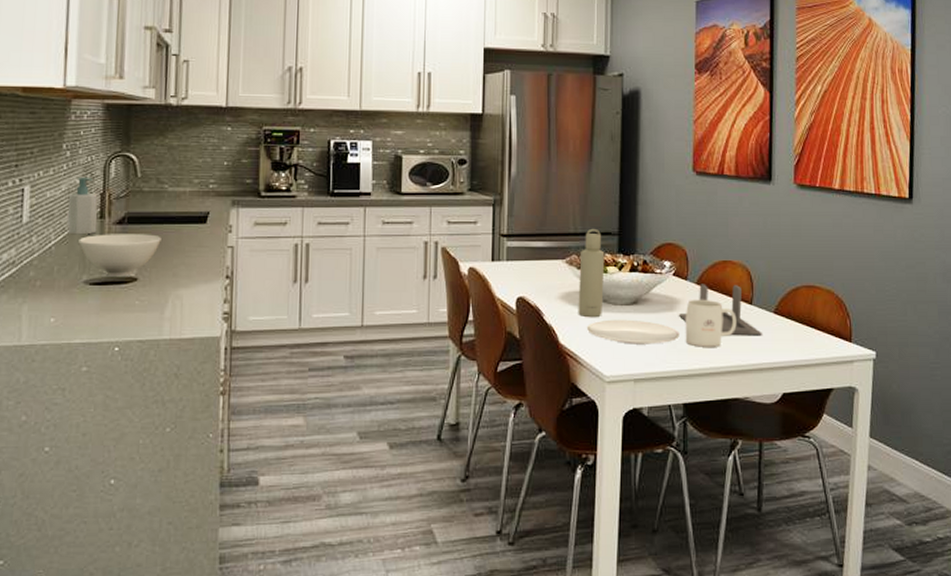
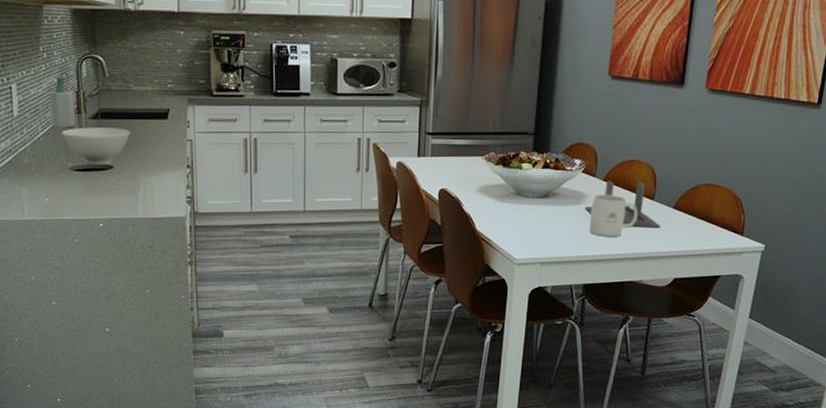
bottle: present [578,228,605,317] -> none [493,128,521,208]
plate: present [586,319,679,345] -> none [500,210,584,233]

